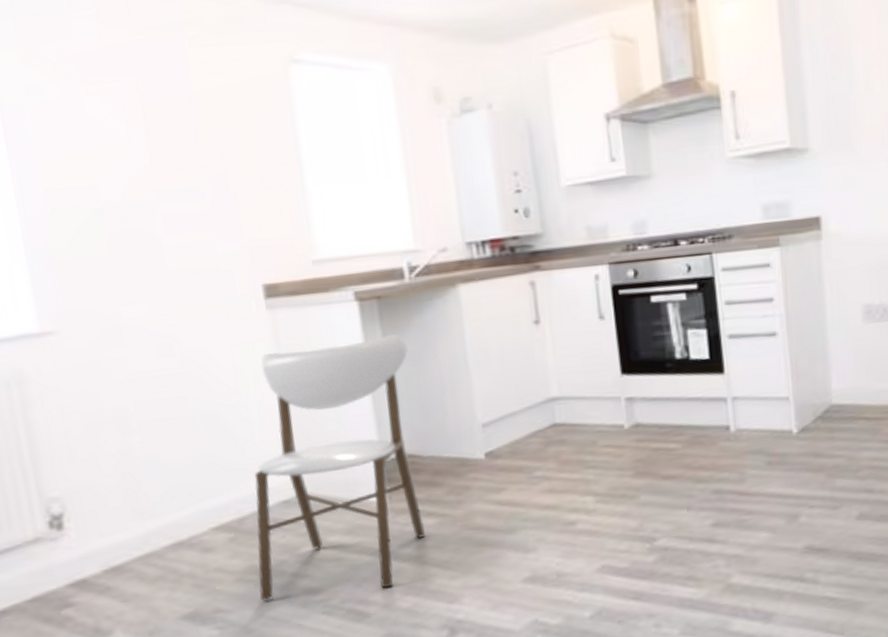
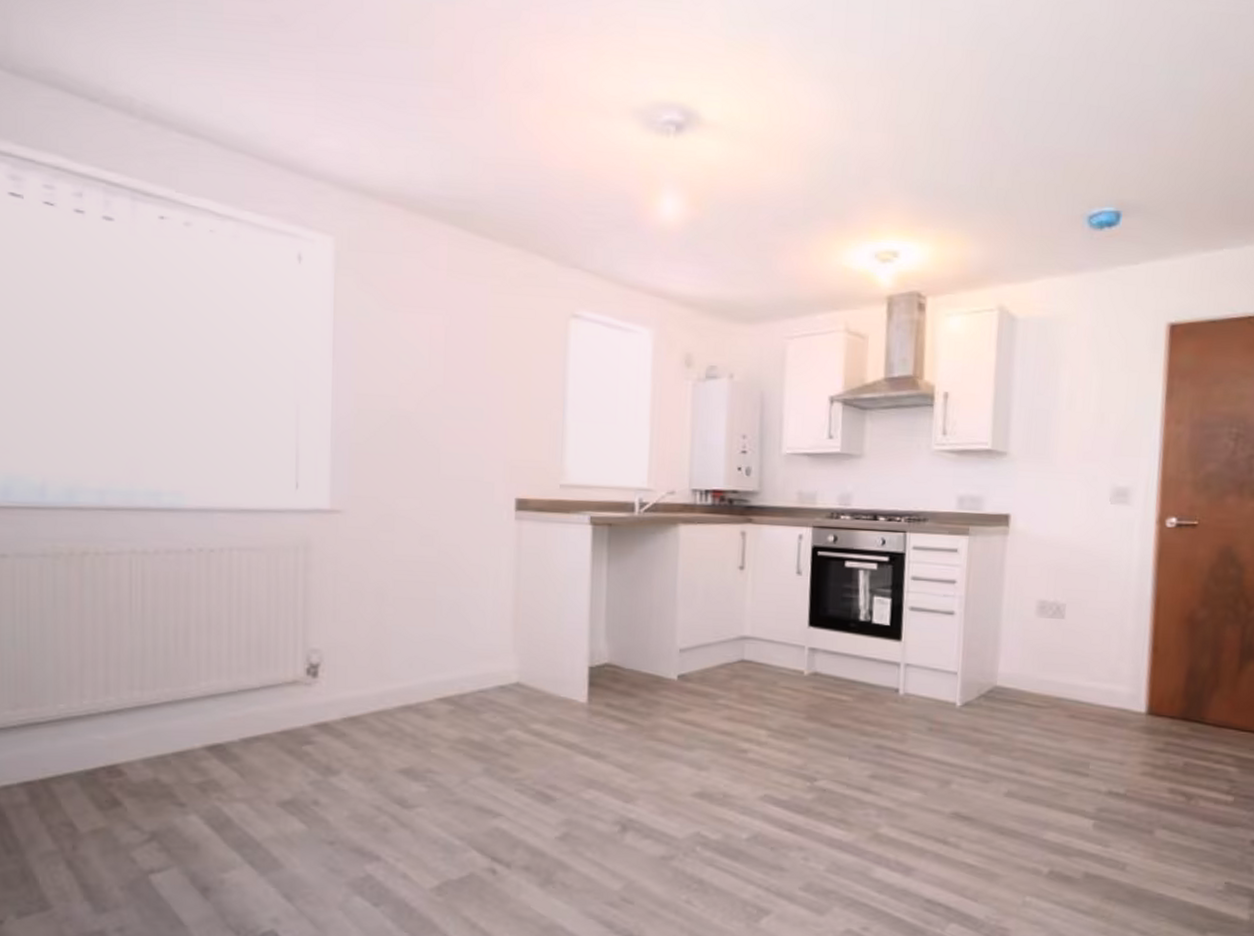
dining chair: present [254,333,426,601] -> none [466,557,627,778]

